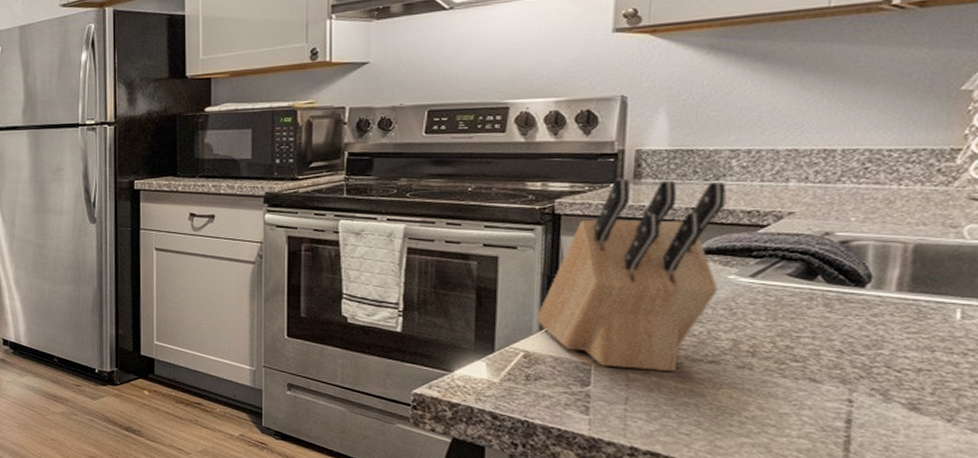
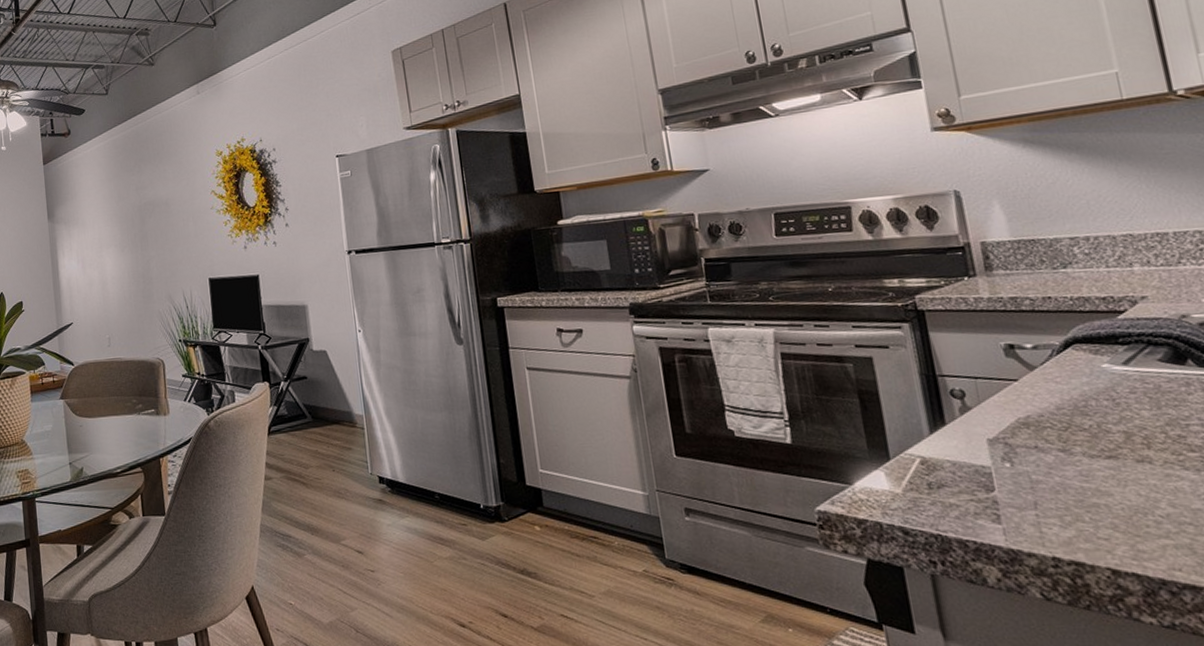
knife block: present [537,179,727,372] -> none [924,269,1097,471]

